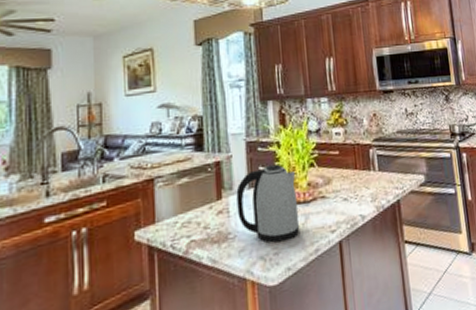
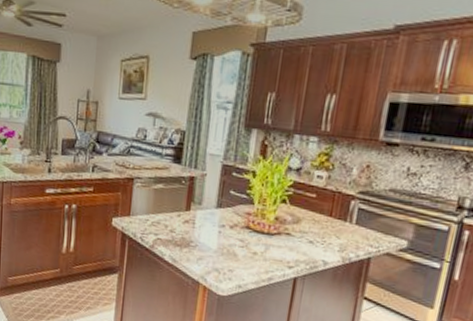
kettle: present [236,164,300,243] -> none [202,191,266,263]

